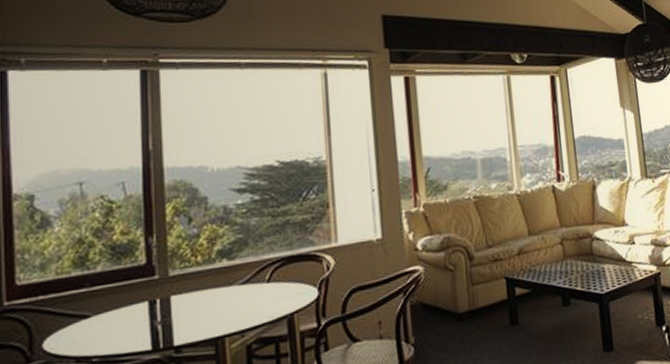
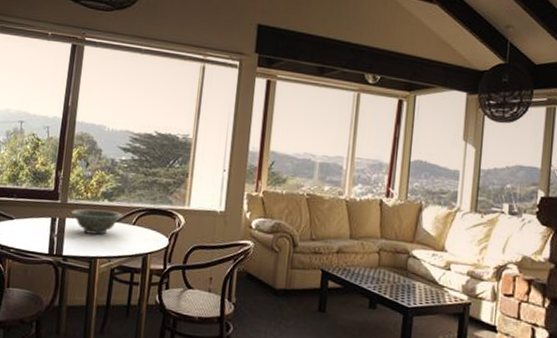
decorative bowl: none [176,271,252,309] -> present [70,208,123,235]

